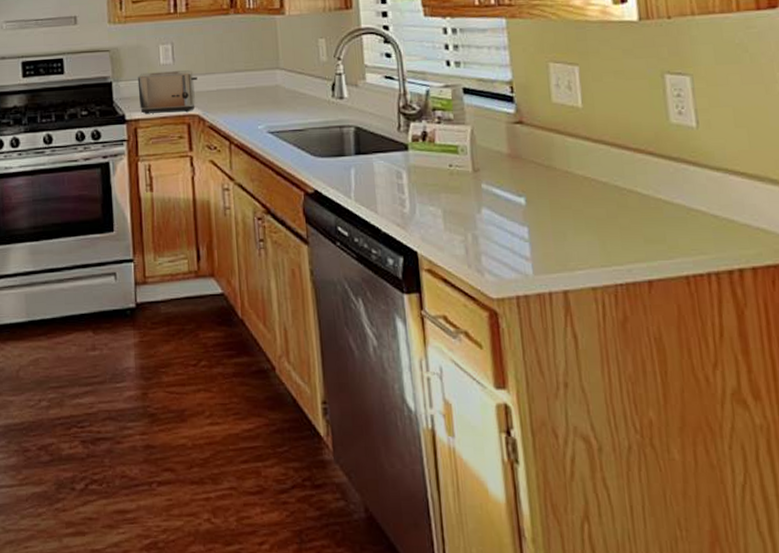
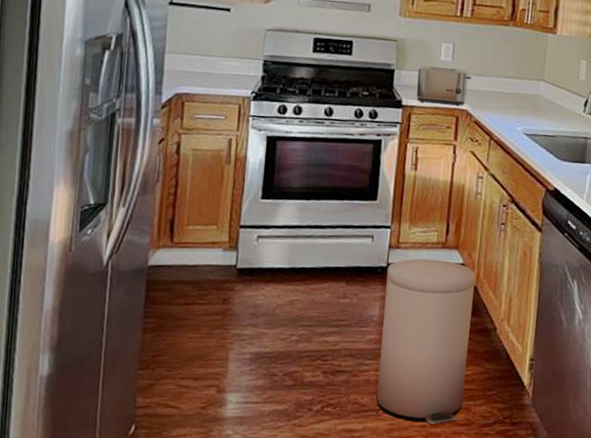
pedal bin: none [137,292,250,498] -> present [376,258,476,426]

